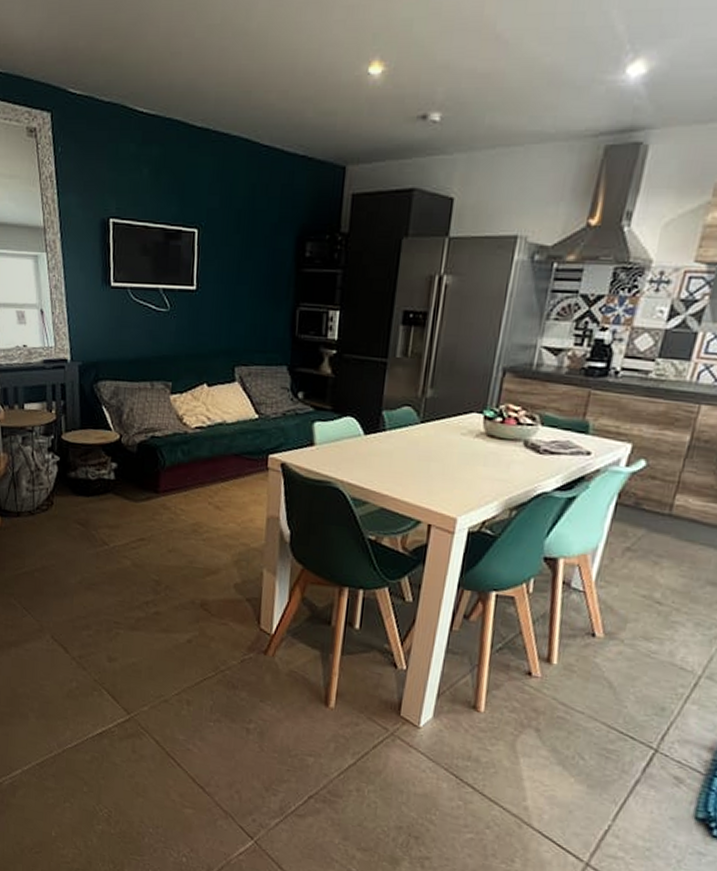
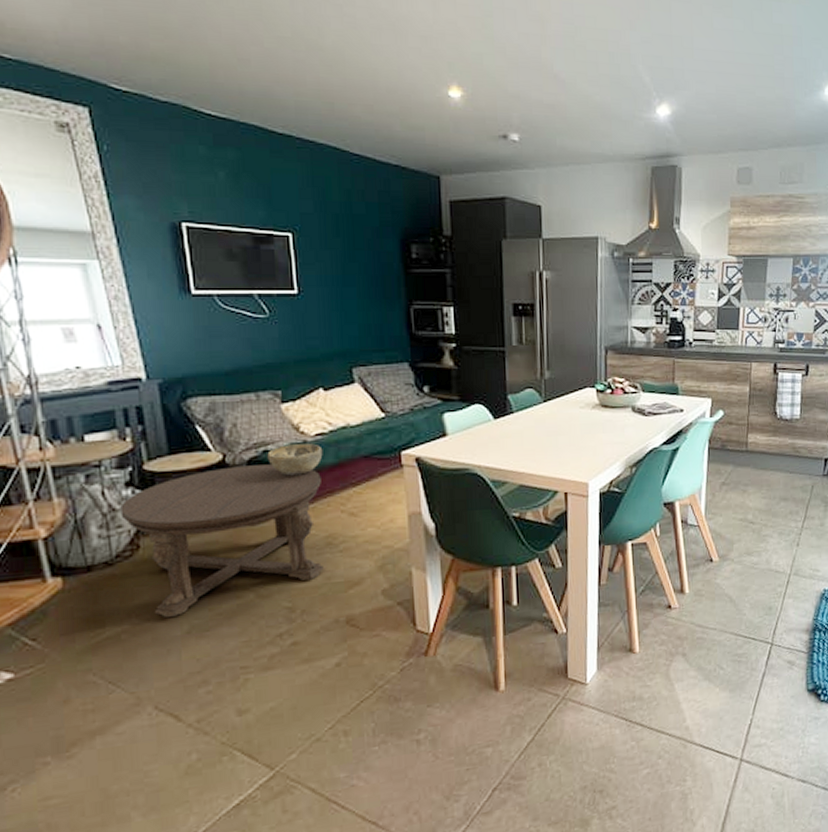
coffee table: none [42,446,196,568] -> present [120,464,324,618]
decorative bowl: none [154,433,200,464] -> present [267,443,323,476]

